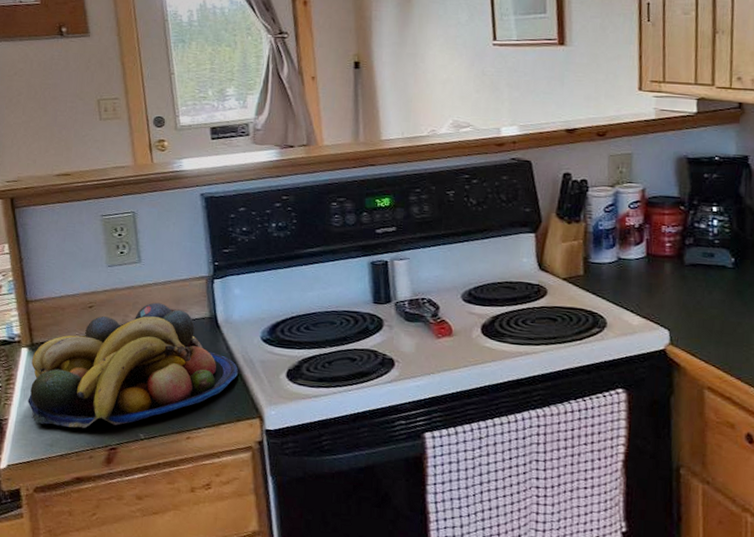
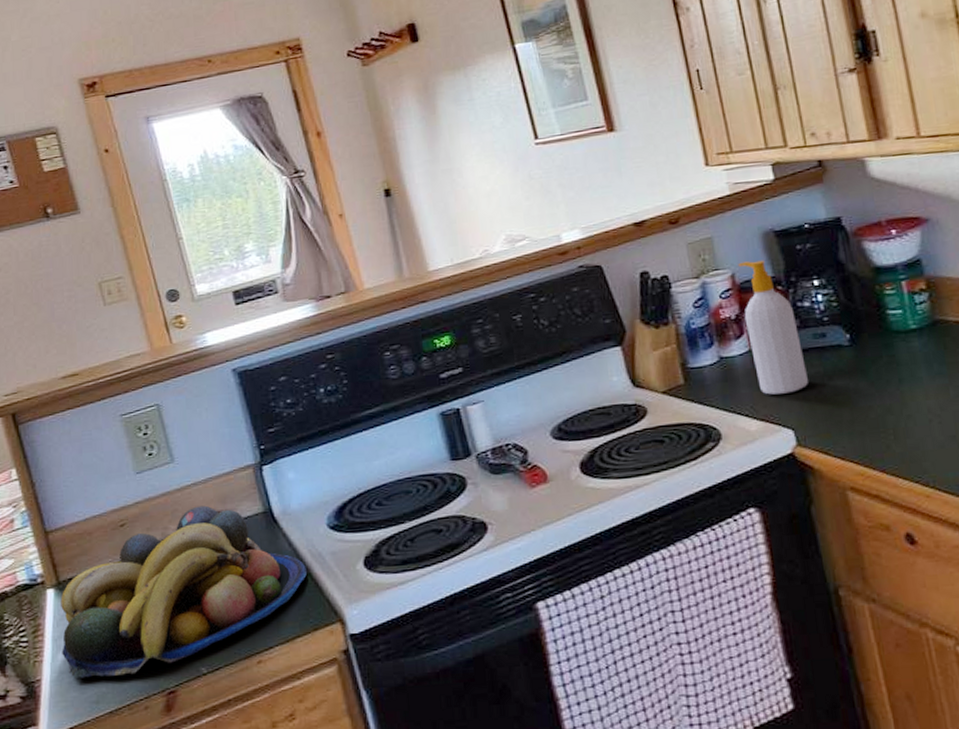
soap bottle: none [646,180,691,299] -> present [738,260,808,395]

